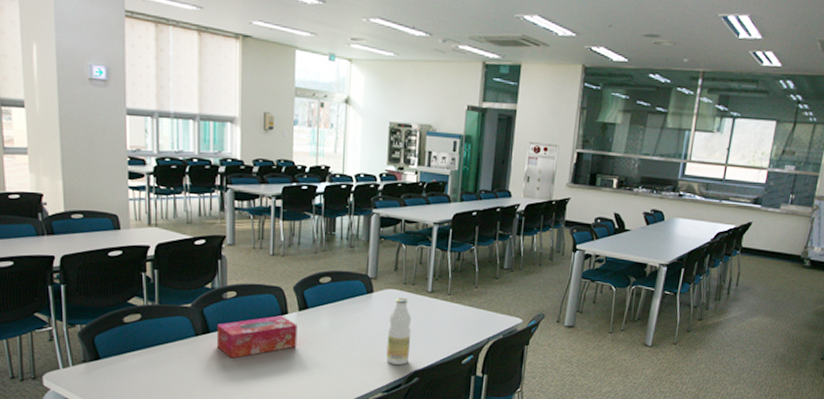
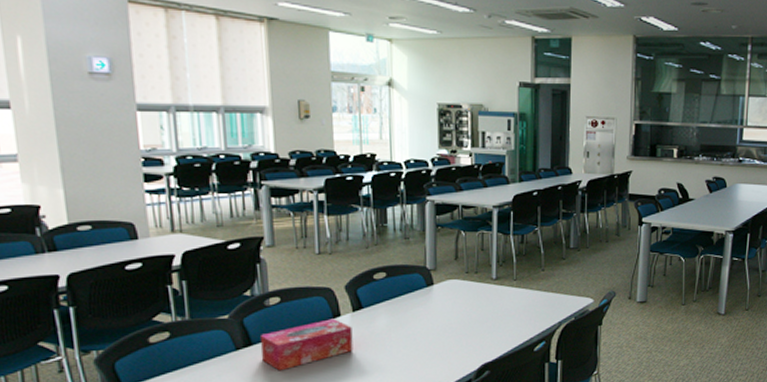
bottle: present [386,297,412,365] -> none [452,287,478,359]

